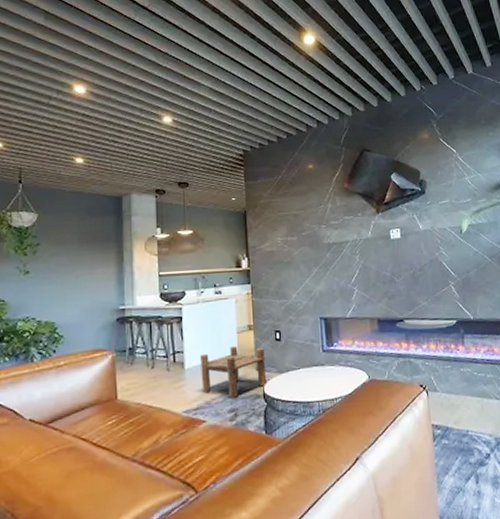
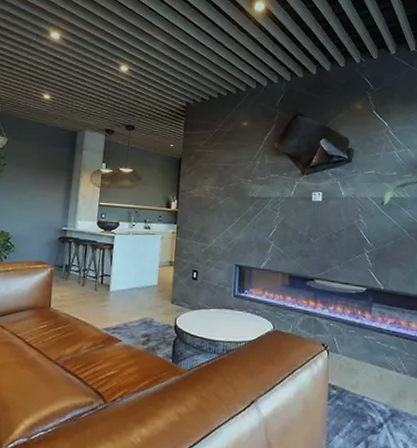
stool: present [200,346,267,398] -> none [122,278,181,325]

